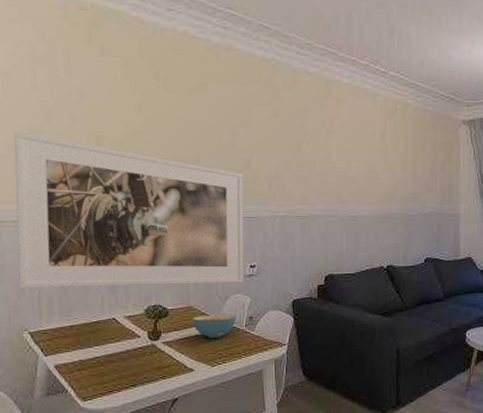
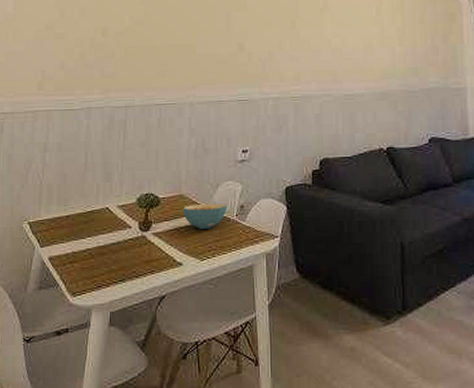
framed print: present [13,132,244,289] -> none [24,28,237,178]

